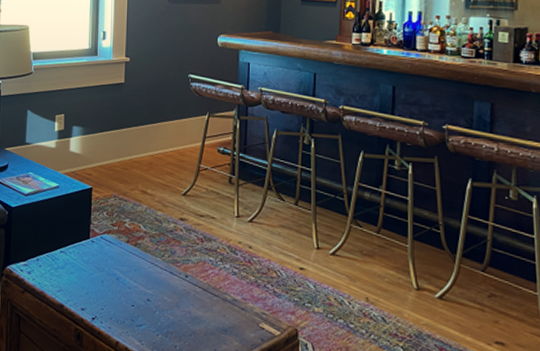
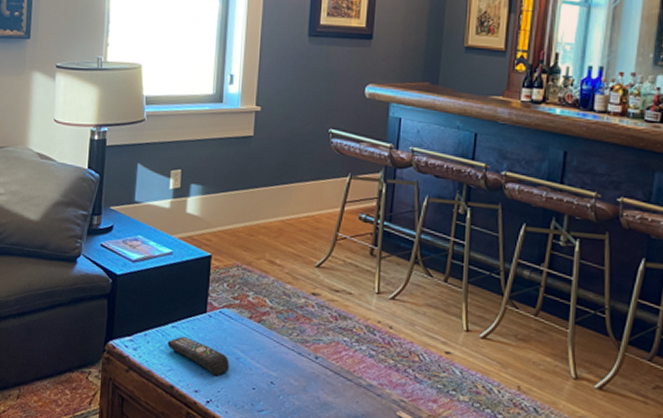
remote control: none [57,260,111,295] -> present [167,336,230,376]

